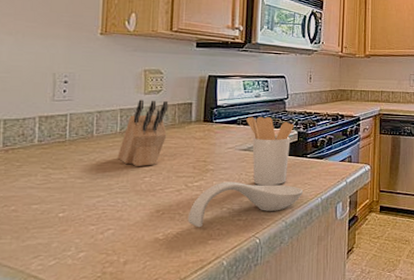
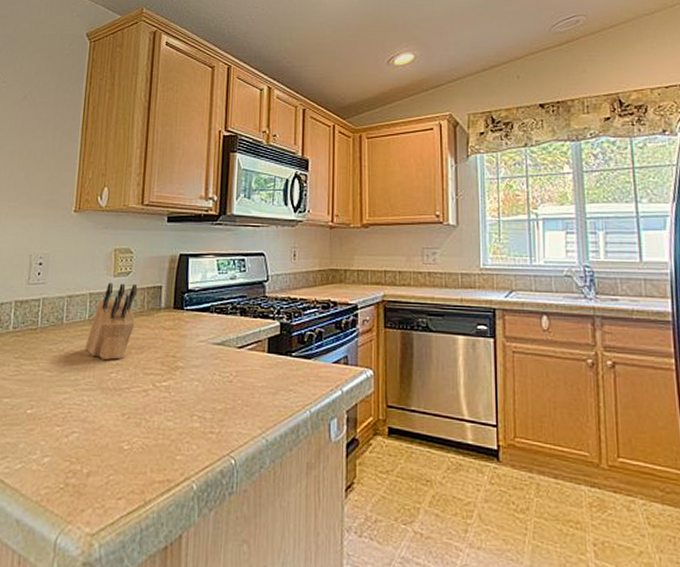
spoon rest: present [187,181,304,228] -> none [154,382,288,439]
utensil holder: present [246,117,294,186] -> none [220,303,275,391]

